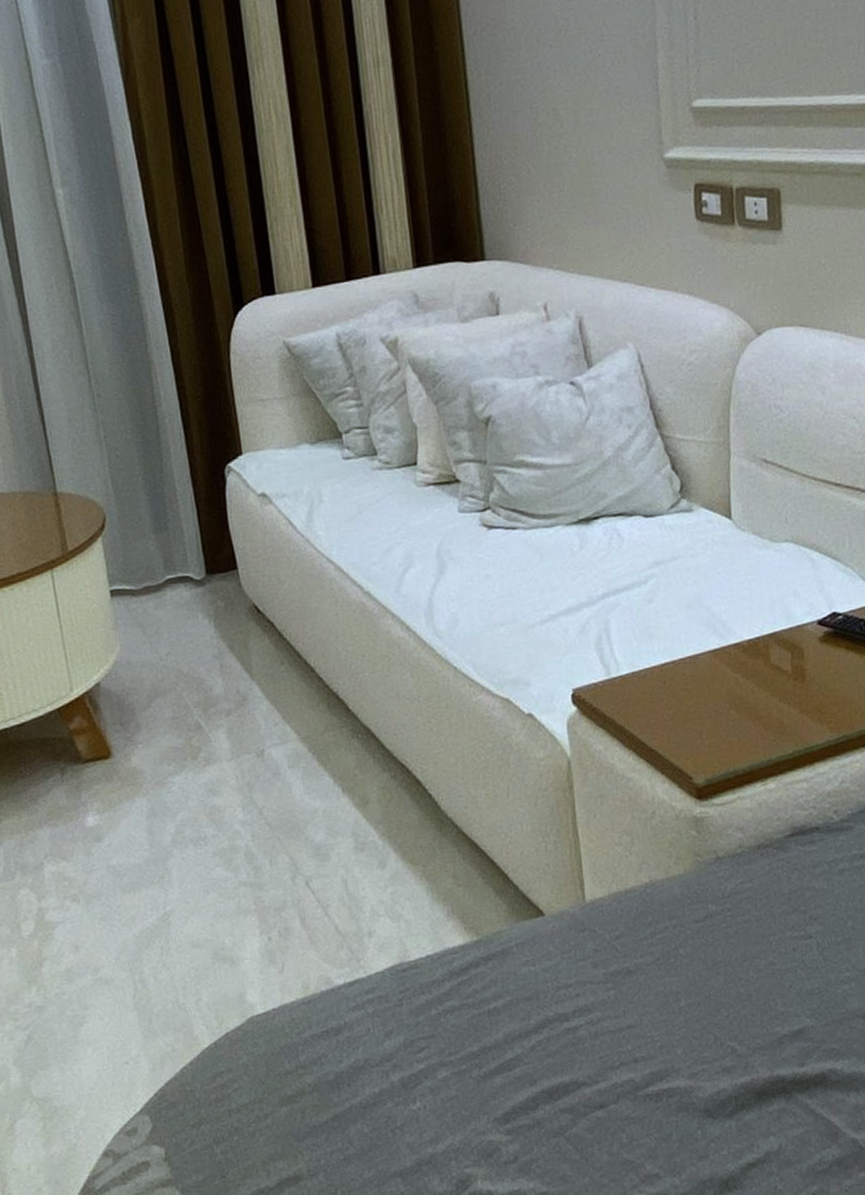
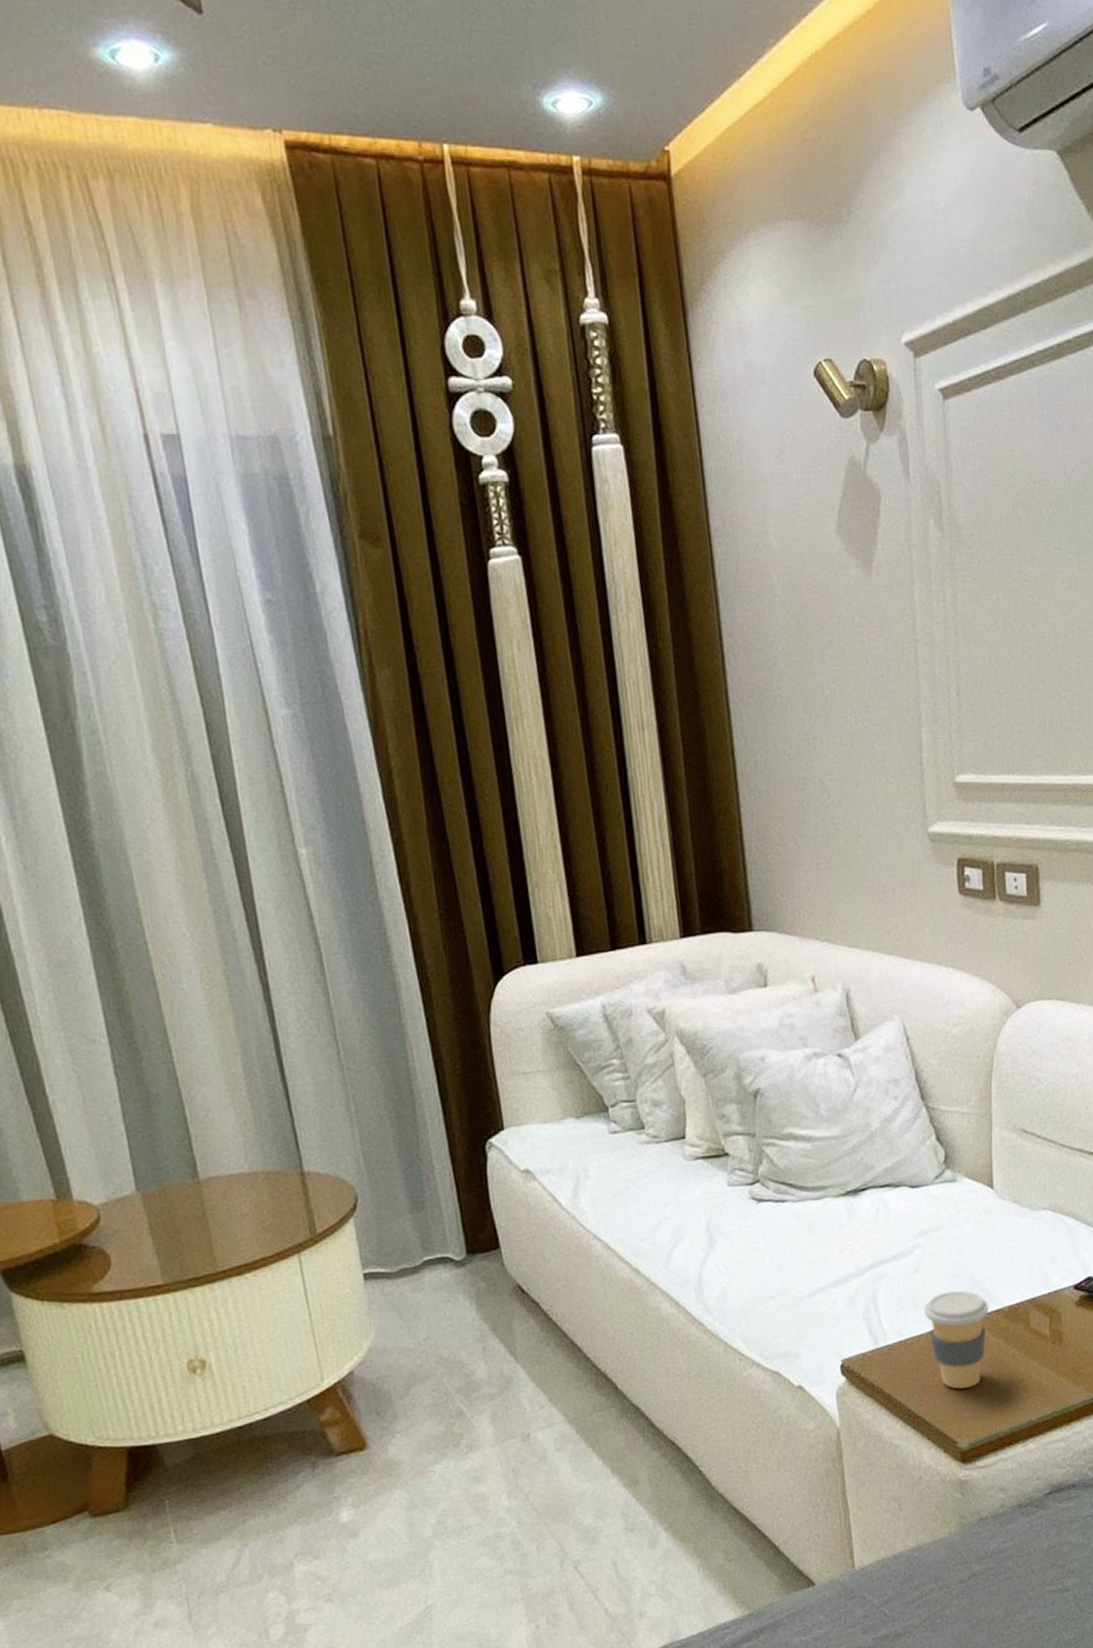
coffee cup: none [657,622,727,724] -> present [923,1290,989,1389]

